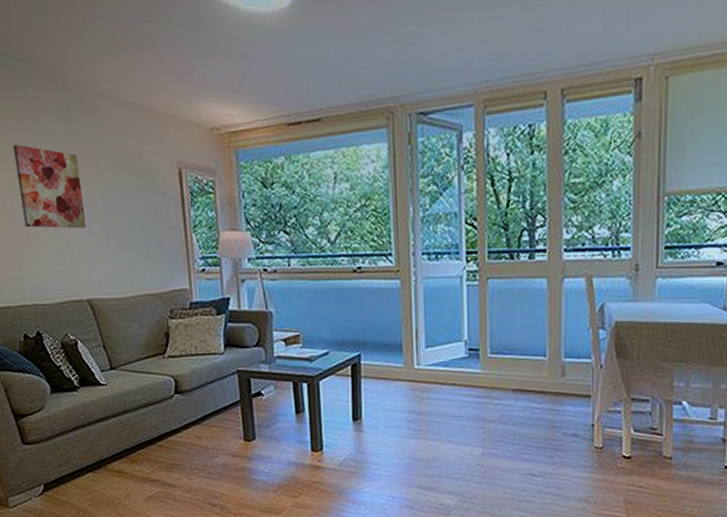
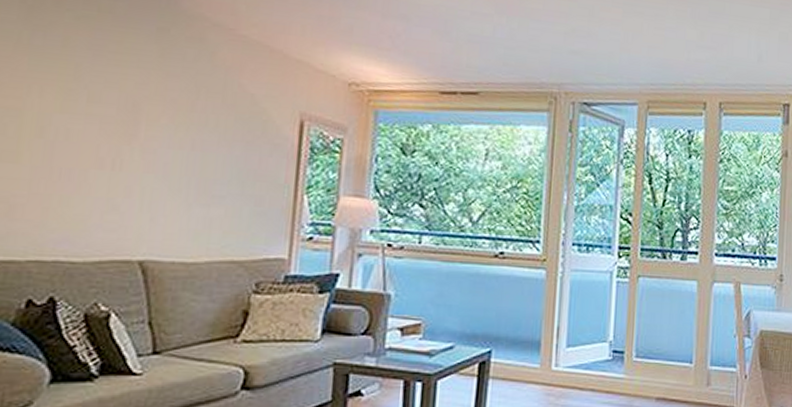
wall art: present [13,144,87,229] -> none [67,61,168,173]

